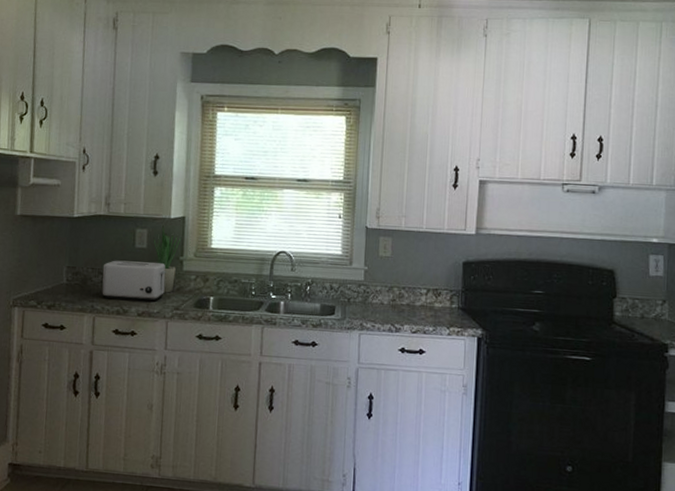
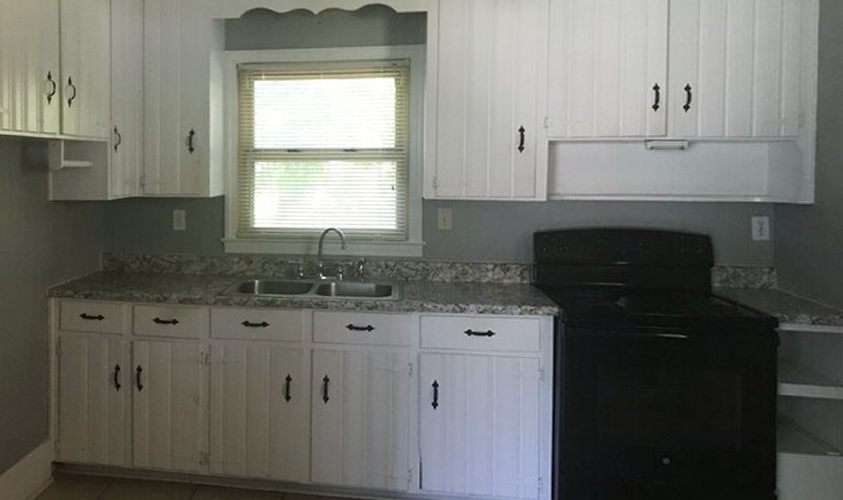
toaster: present [102,260,166,302] -> none [140,244,207,287]
potted plant: present [153,225,182,293] -> none [192,205,222,278]

